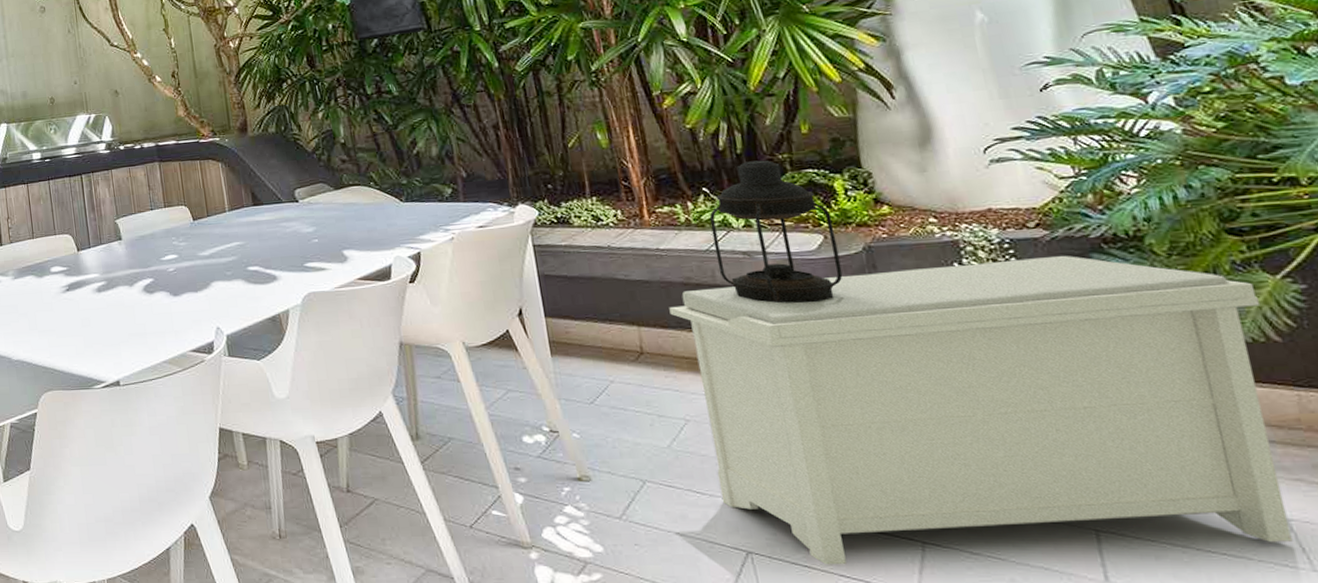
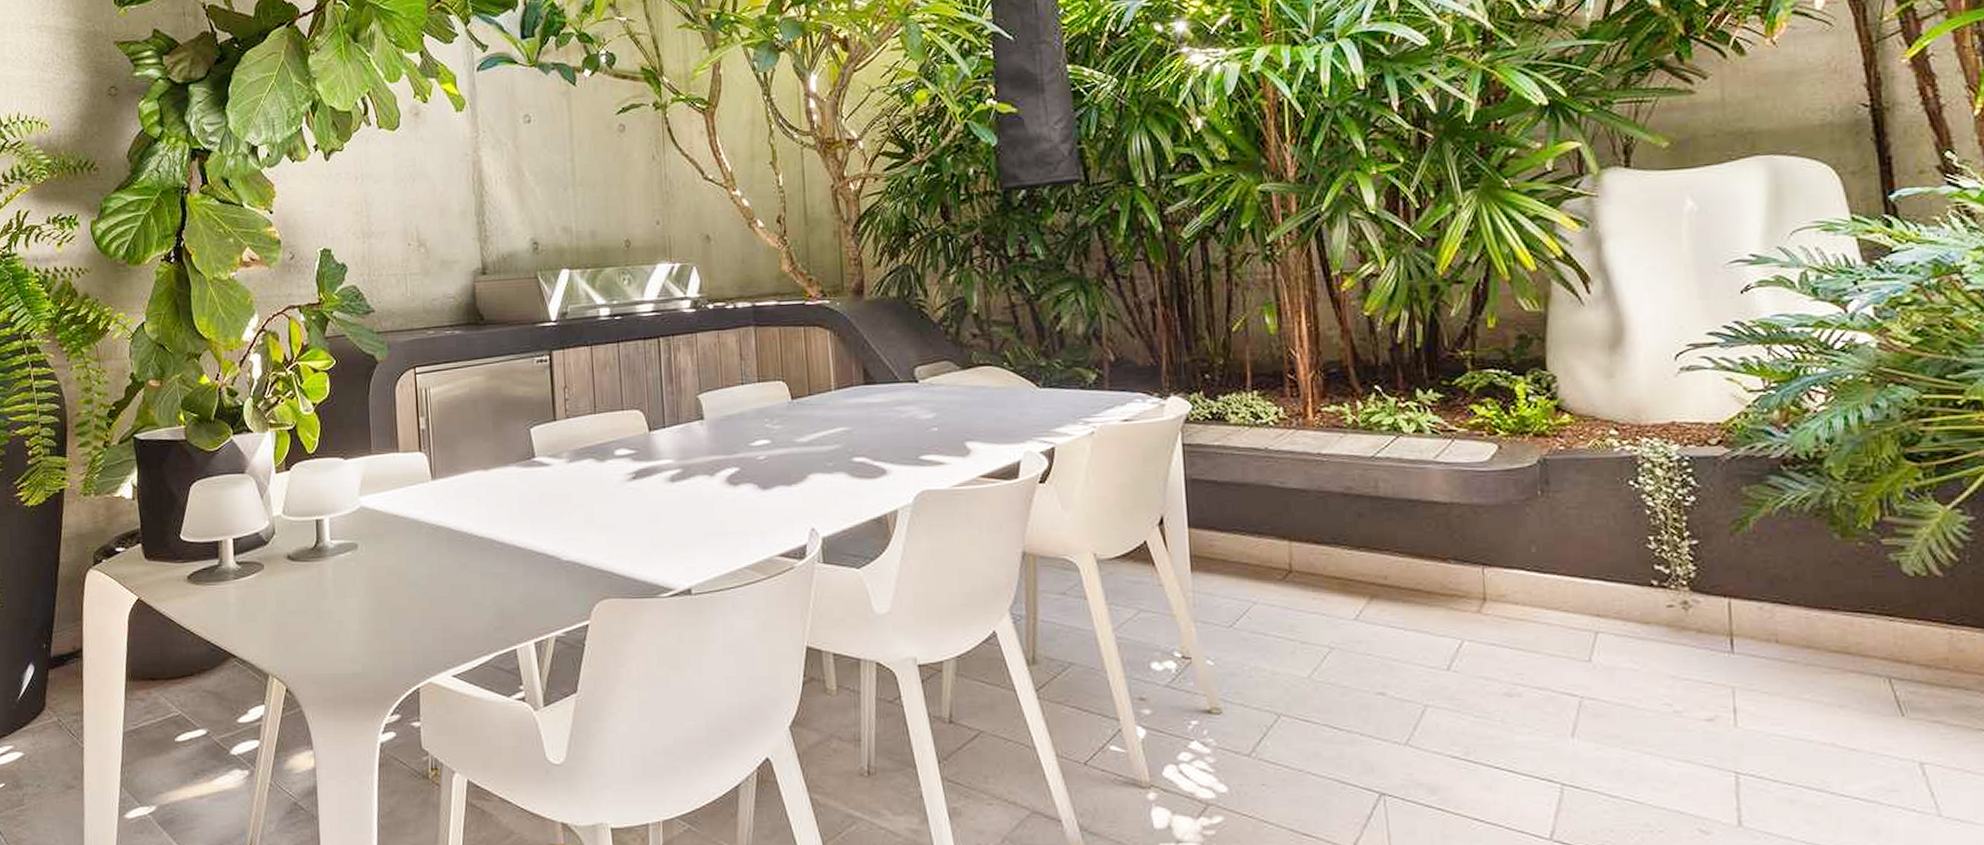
bench: present [669,255,1293,565] -> none [1325,476,1928,808]
lantern: present [709,160,843,304] -> none [1379,356,1513,521]

